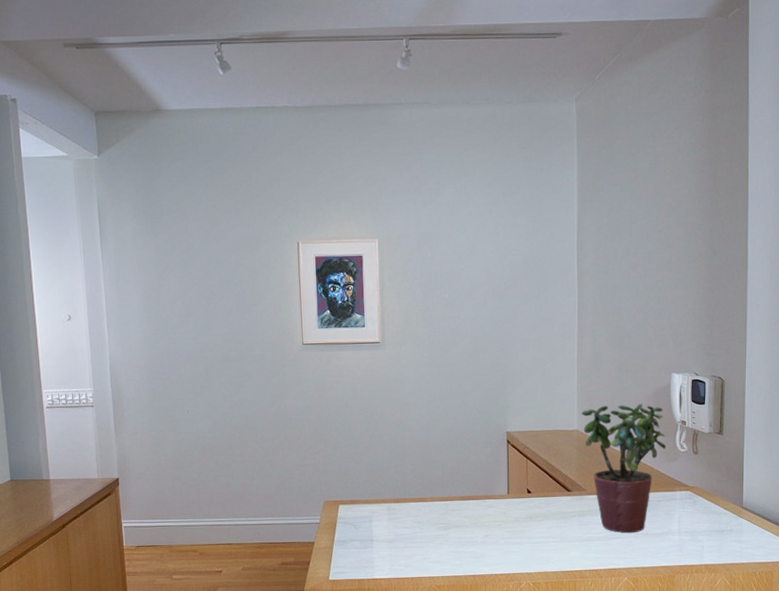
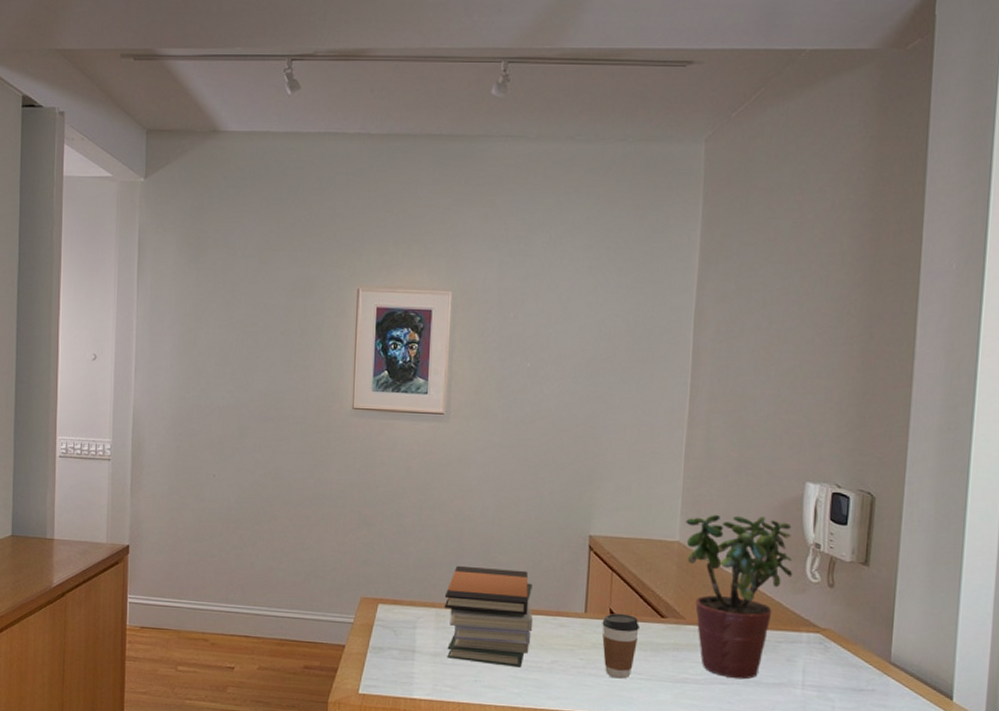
book stack: none [393,465,467,544] -> present [444,565,533,667]
coffee cup: none [522,492,551,544] -> present [602,614,639,679]

